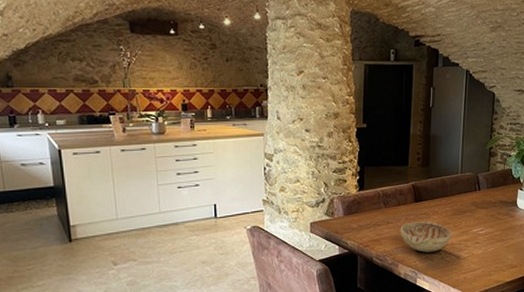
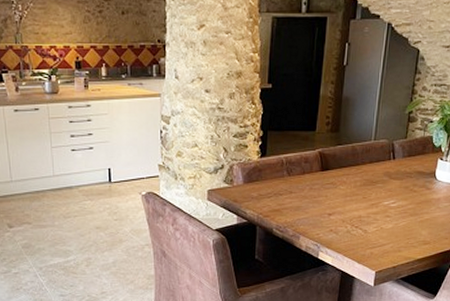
decorative bowl: present [400,221,452,253] -> none [303,192,361,225]

